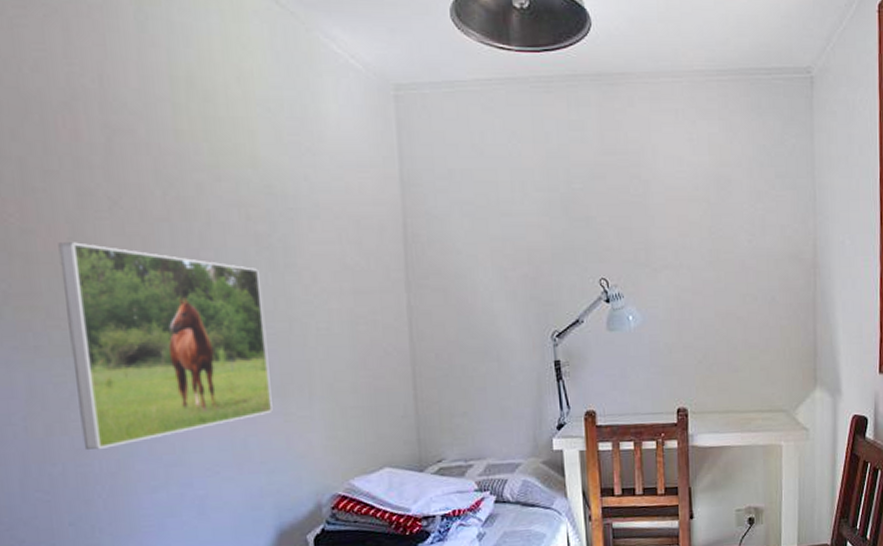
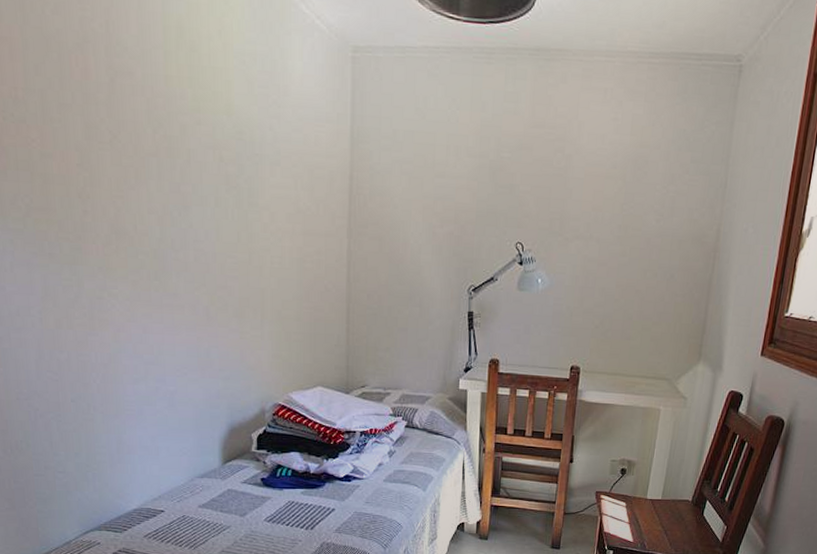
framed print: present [58,242,273,451] -> none [69,167,231,344]

